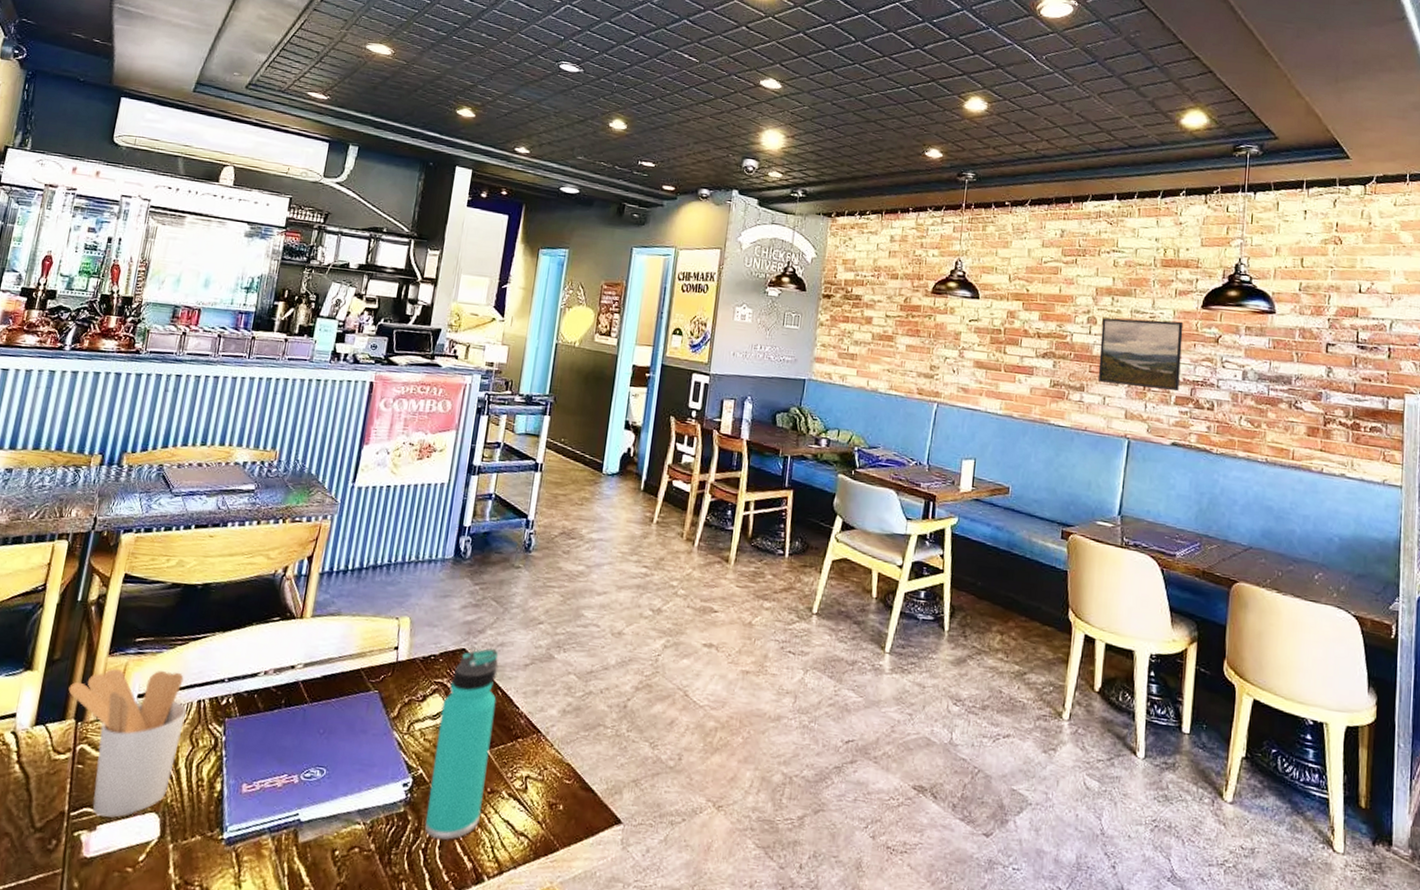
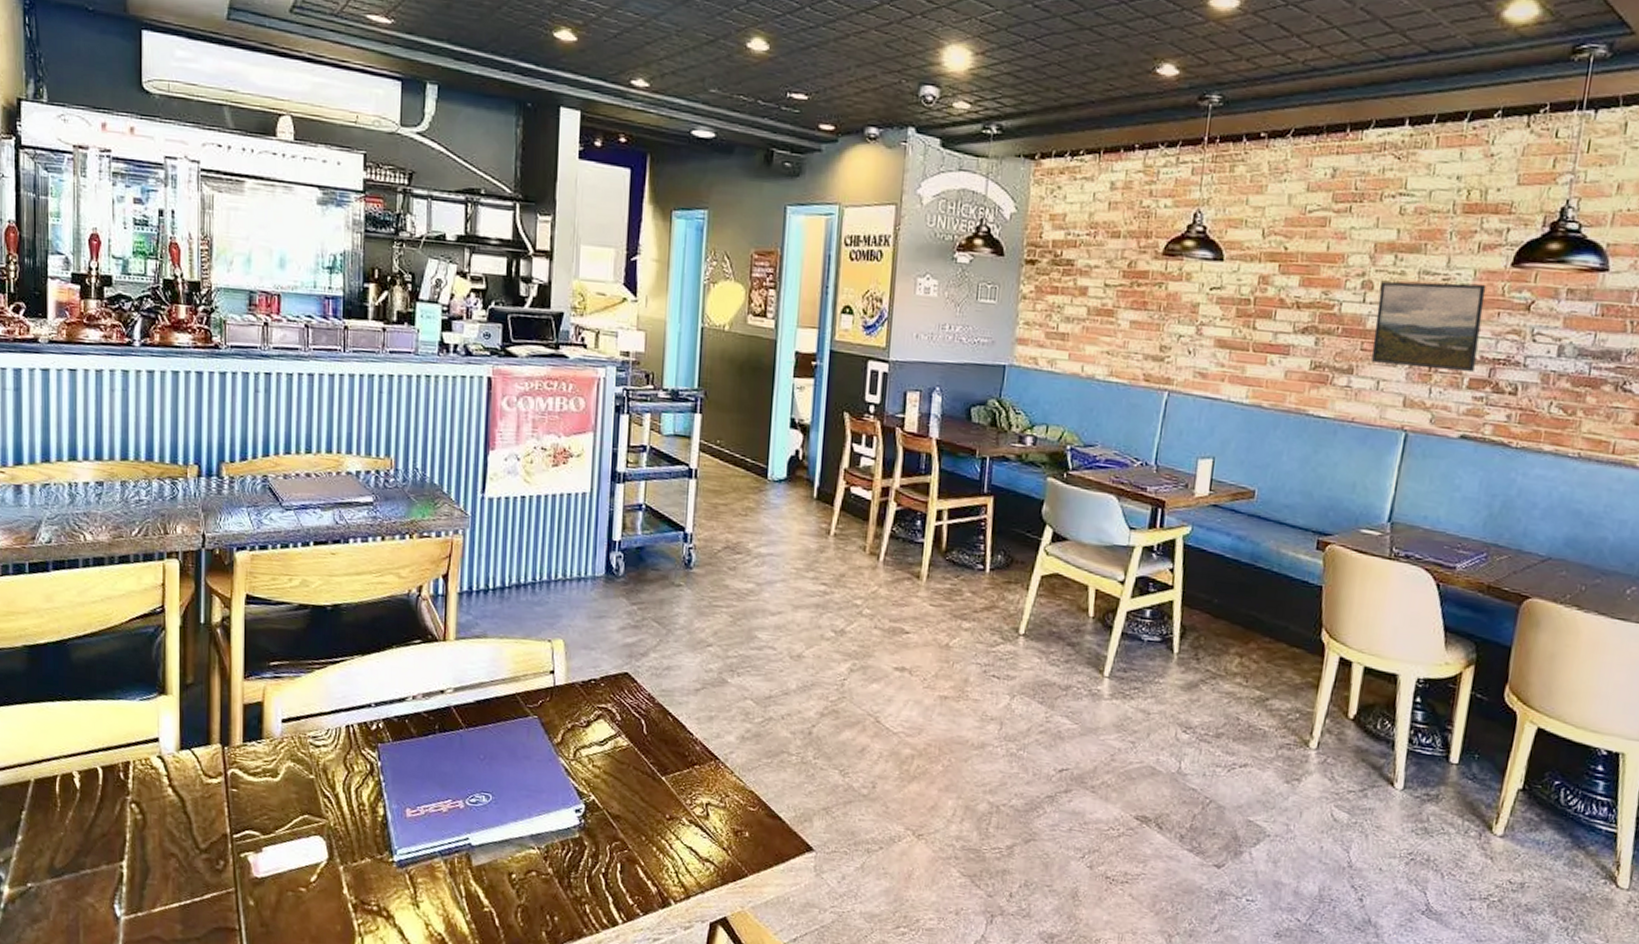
utensil holder: present [68,668,187,818] -> none [208,692,335,840]
thermos bottle: present [424,648,499,840] -> none [602,671,667,865]

